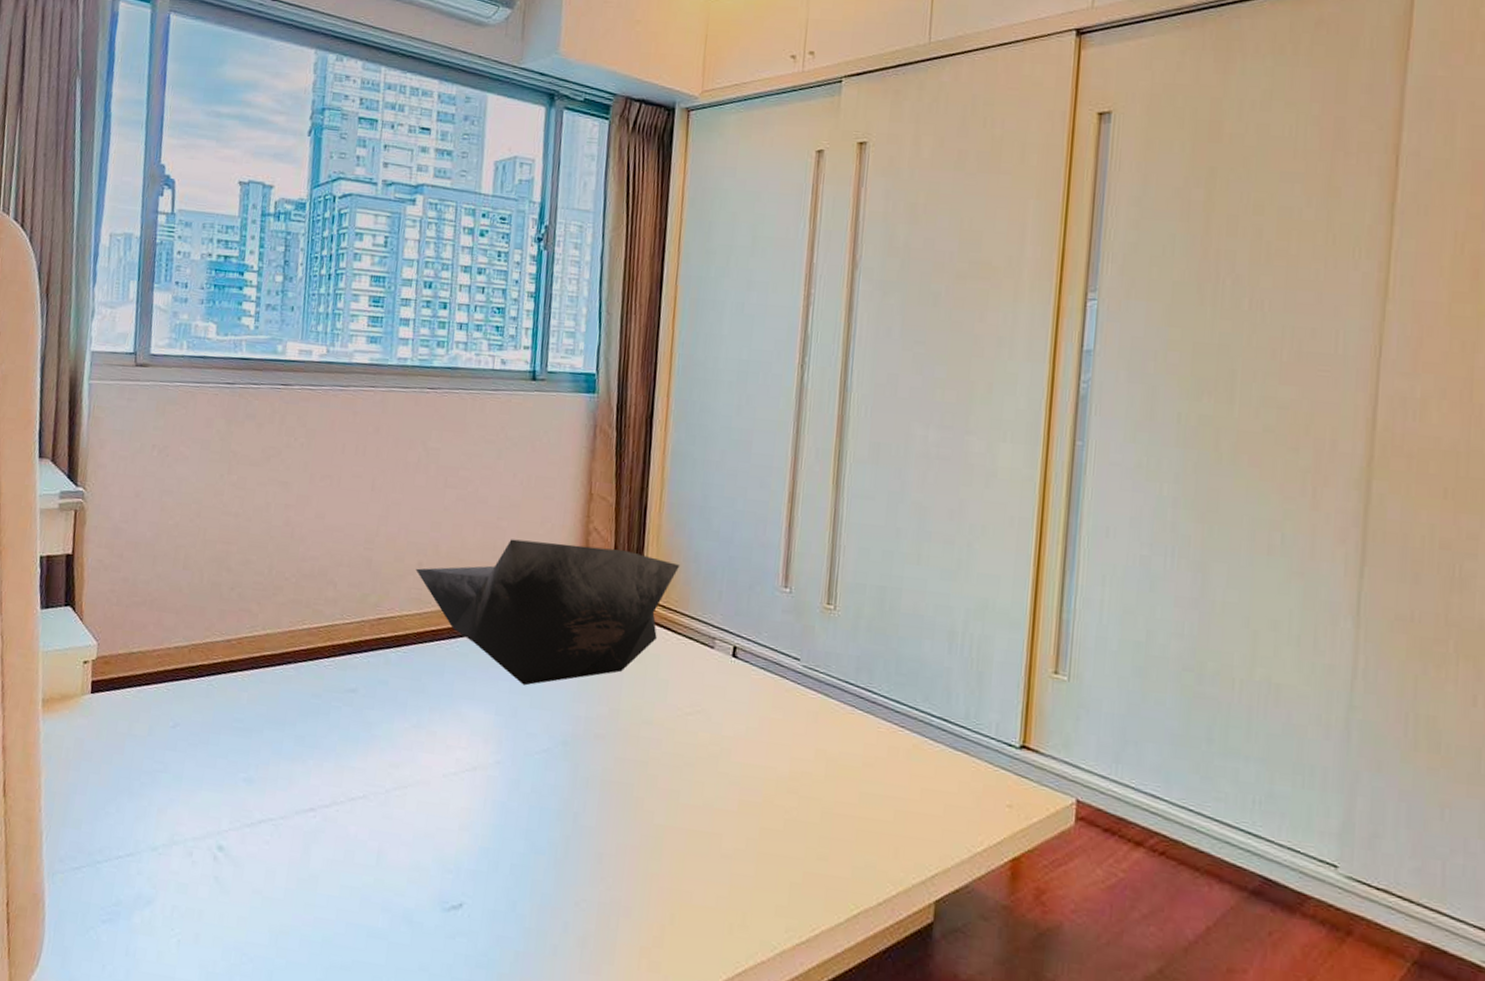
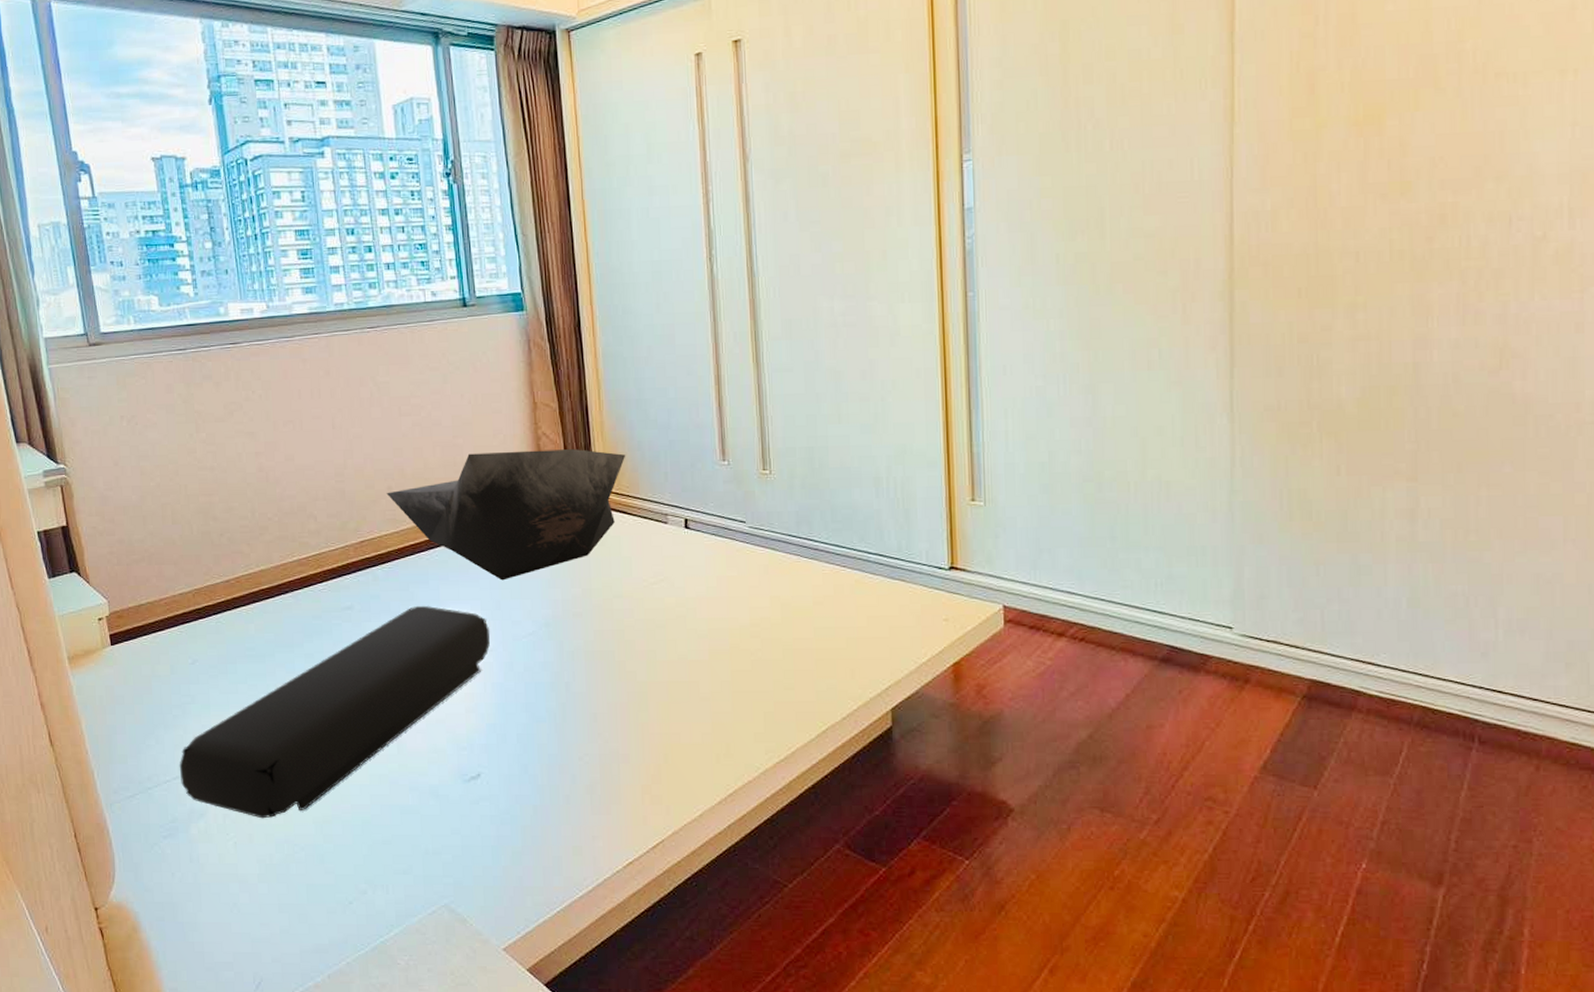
cushion: none [133,699,501,918] -> present [179,605,490,819]

